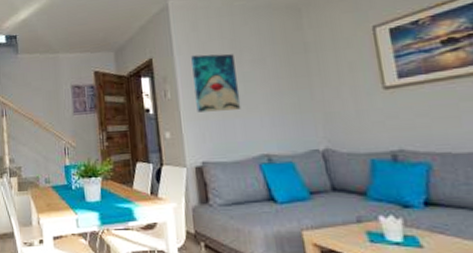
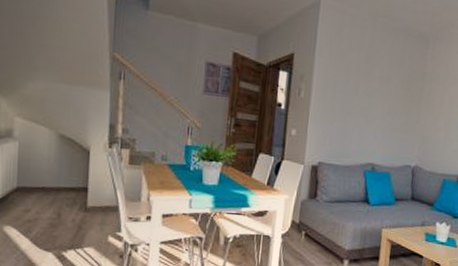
wall art: present [191,54,242,113] -> none [324,60,367,120]

